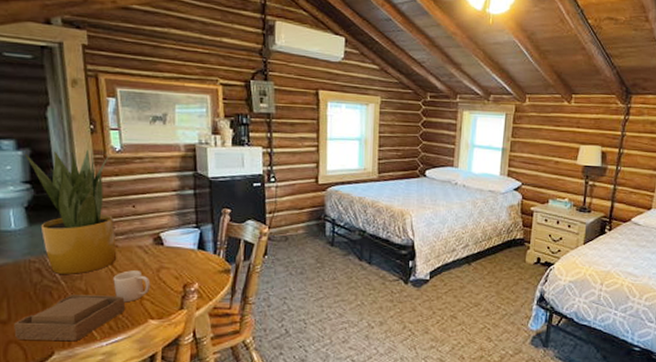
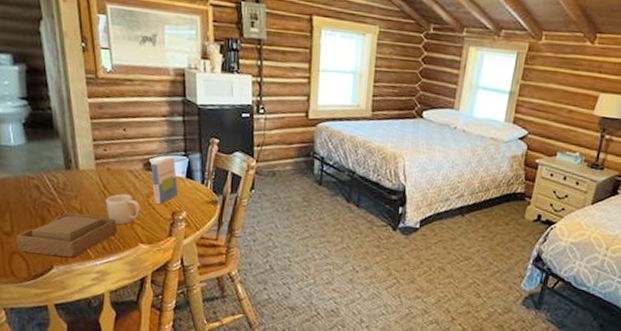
planter: present [25,148,117,275] -> none [21,67,109,194]
book: none [161,229,189,278] -> present [150,156,178,205]

